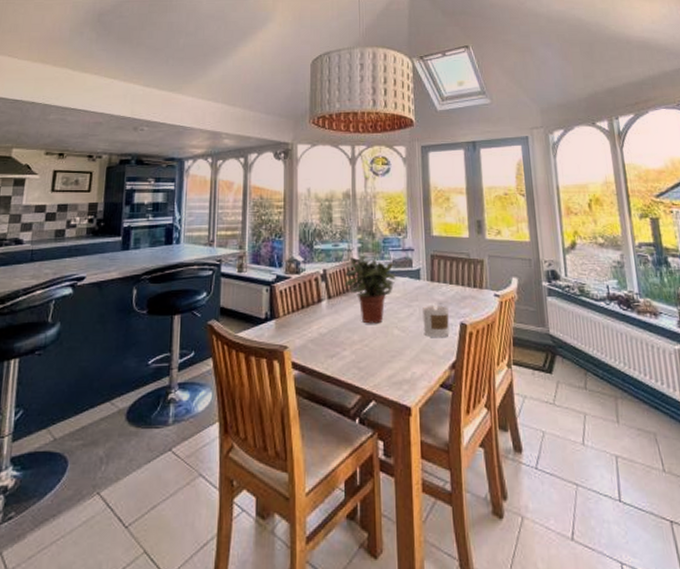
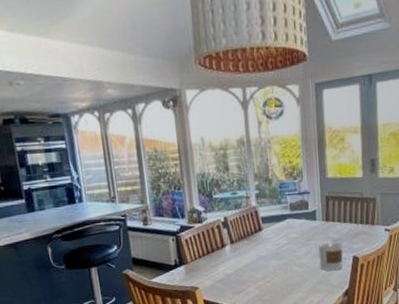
potted plant: present [344,255,399,324] -> none [245,201,296,263]

